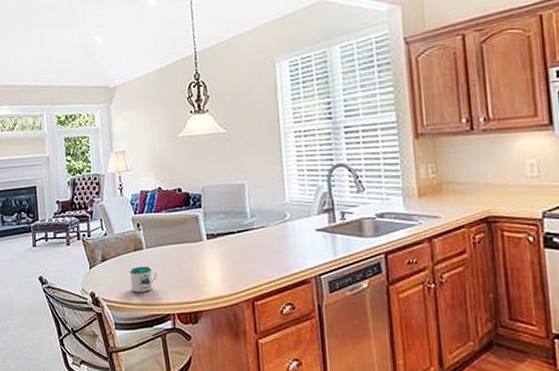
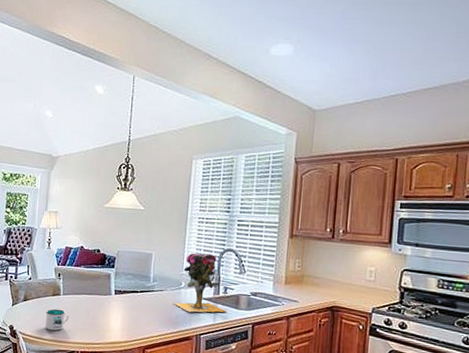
vase: none [281,174,349,249] -> present [174,253,227,313]

